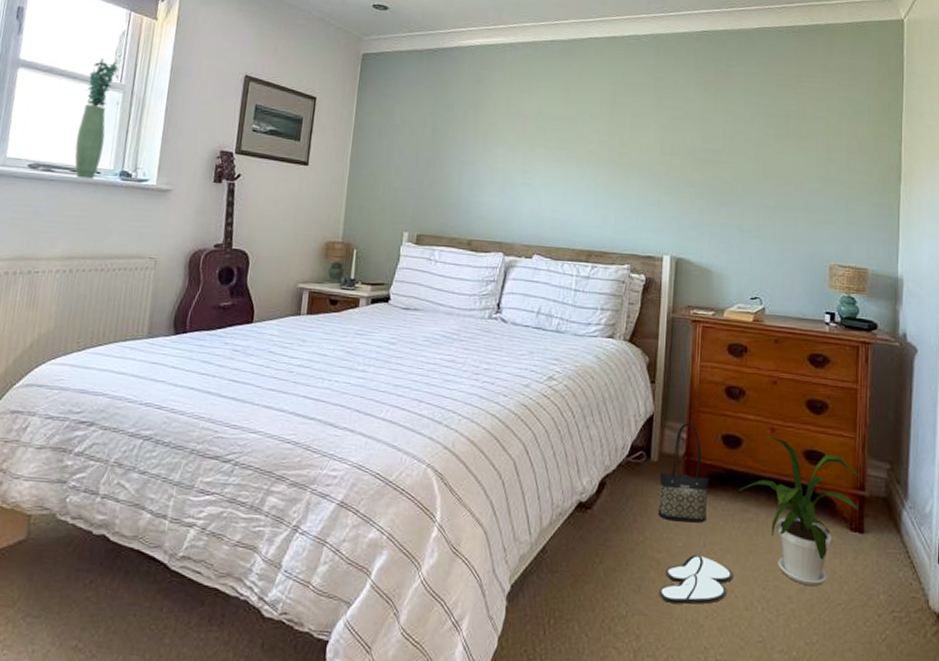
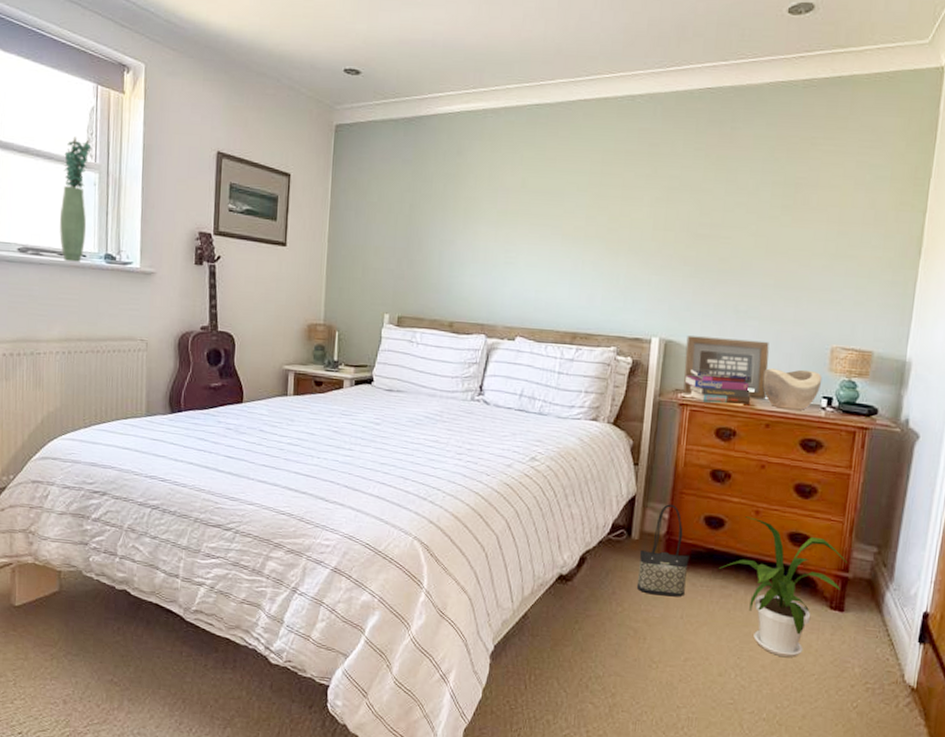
slippers: present [659,554,734,604] -> none [635,625,709,669]
picture frame: none [695,254,774,316] -> present [683,335,769,400]
books: none [697,286,759,321] -> present [685,369,751,405]
decorative bowl: none [769,285,824,326] -> present [762,368,822,410]

